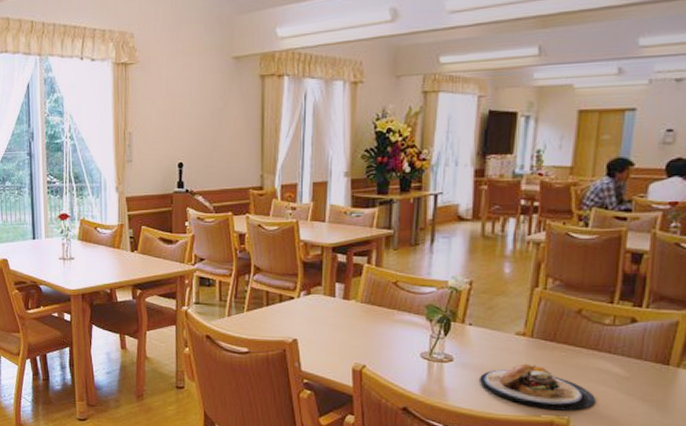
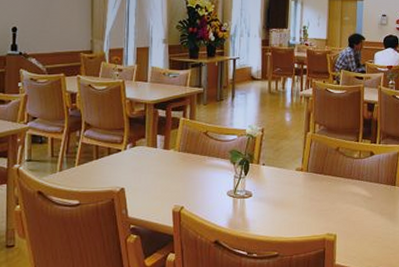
plate: present [480,363,596,411] -> none [272,193,352,229]

